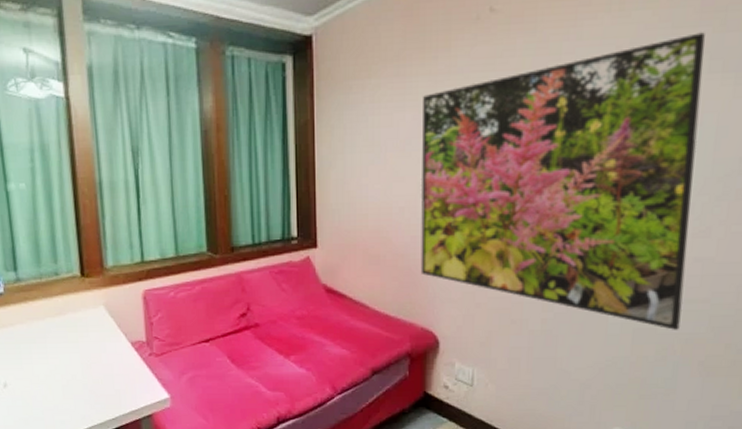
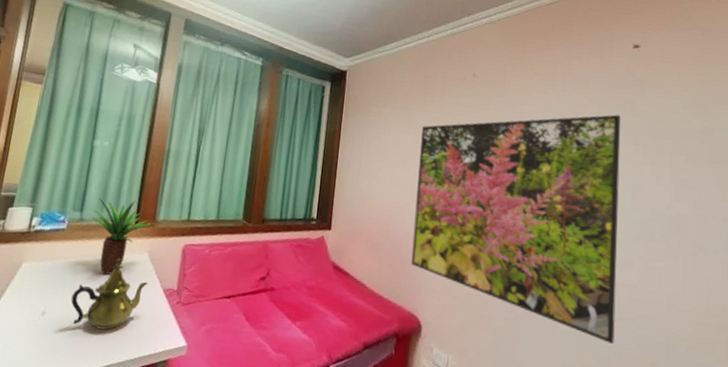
potted plant: none [28,249,104,337] -> present [92,197,155,275]
teapot: none [30,317,112,394] -> present [71,258,148,330]

